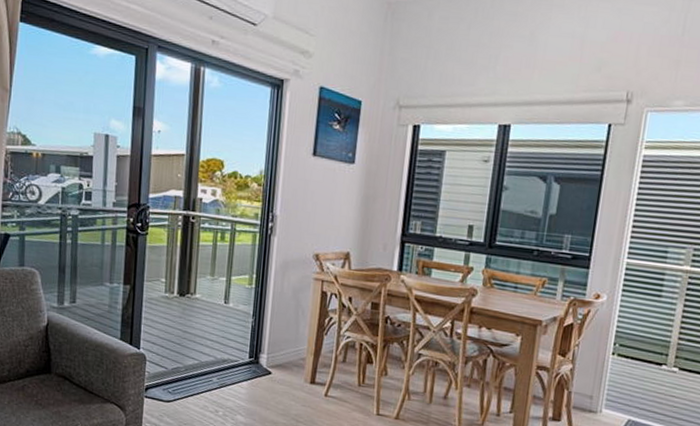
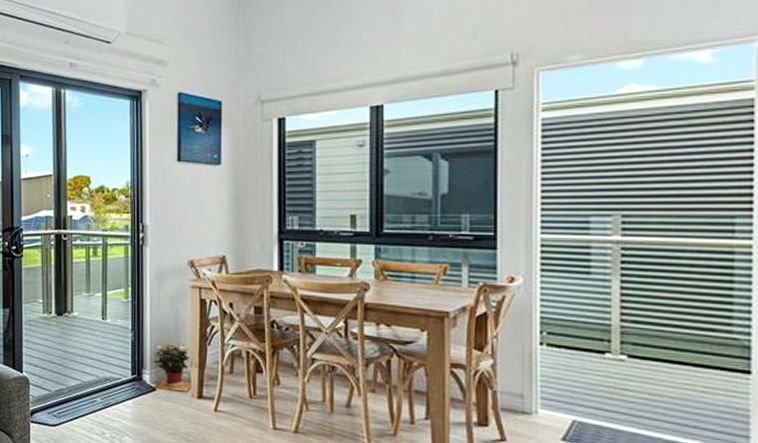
flower arrangement: none [268,330,308,377] -> present [152,342,194,392]

